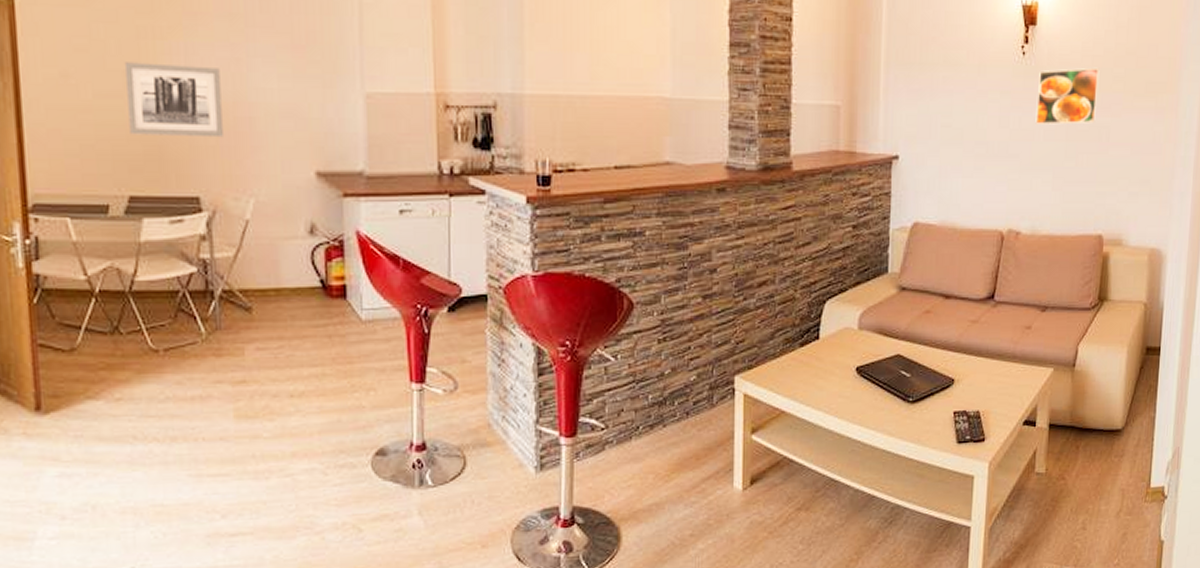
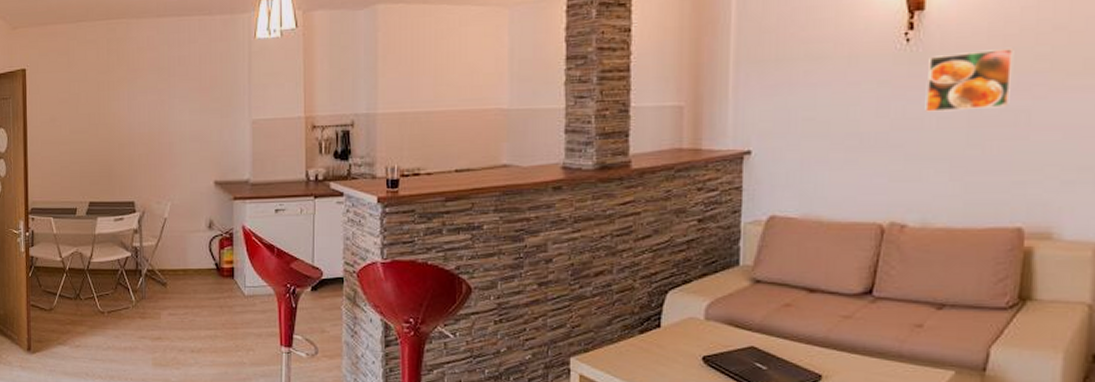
wall art: present [124,62,225,138] -> none [89,107,152,159]

